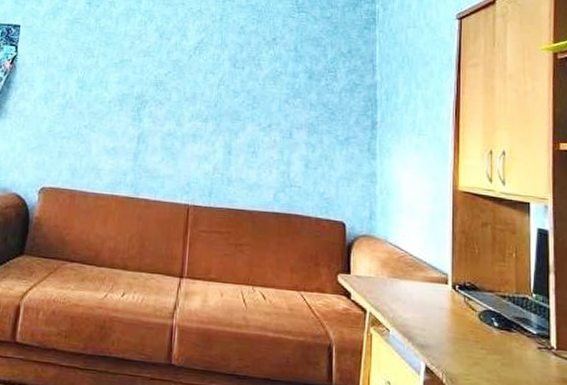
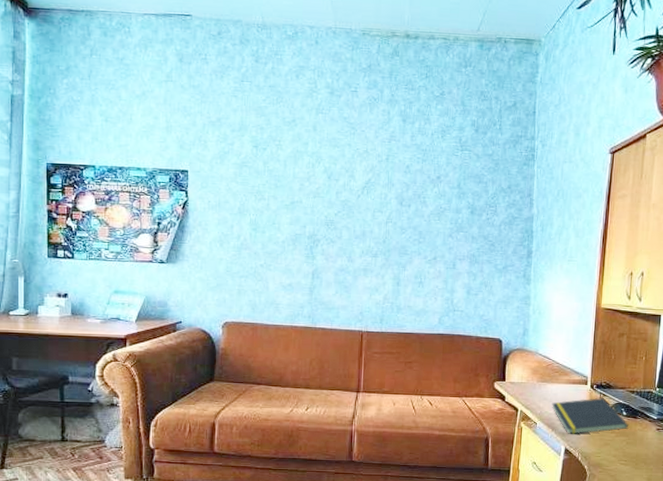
notepad: none [407,302,503,348] -> present [552,398,629,434]

